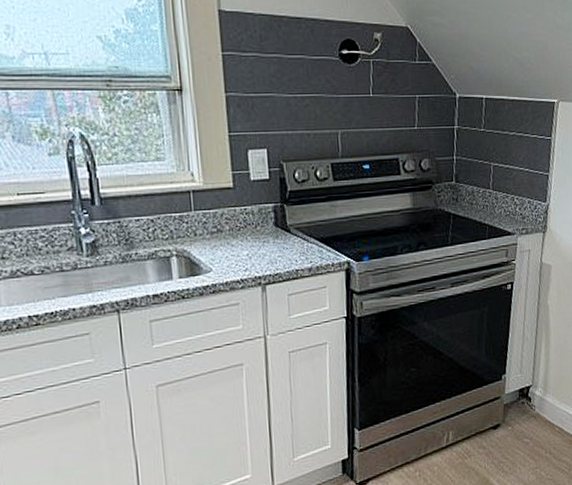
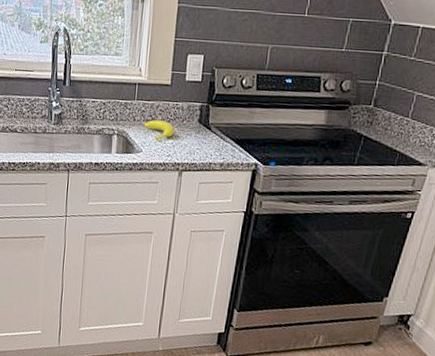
banana: none [208,230,248,255] -> present [143,120,175,141]

